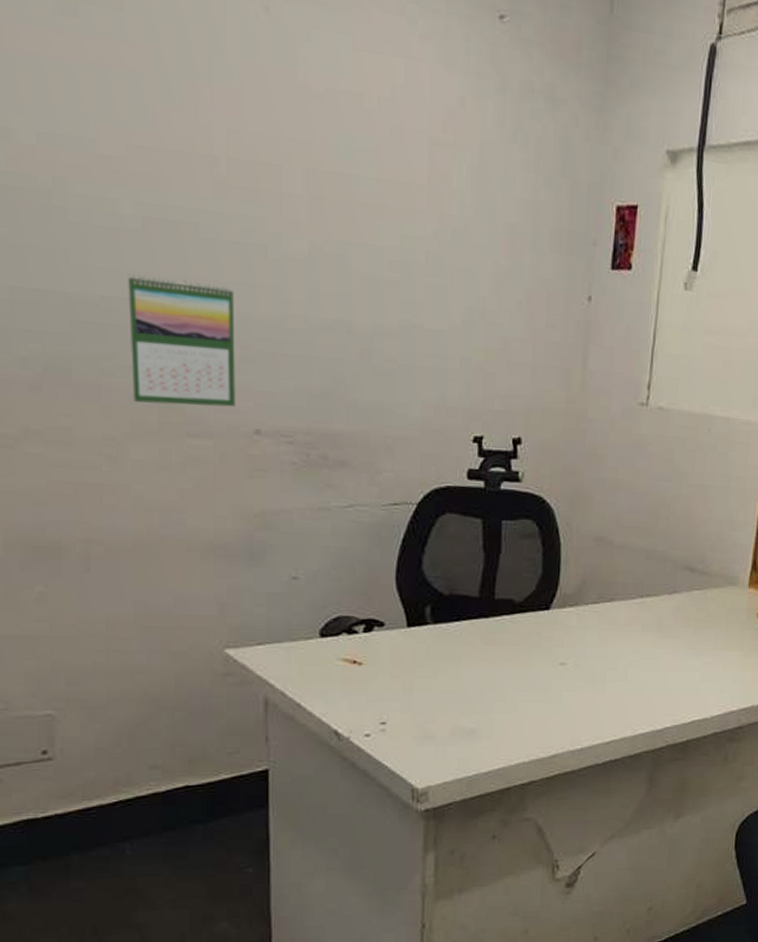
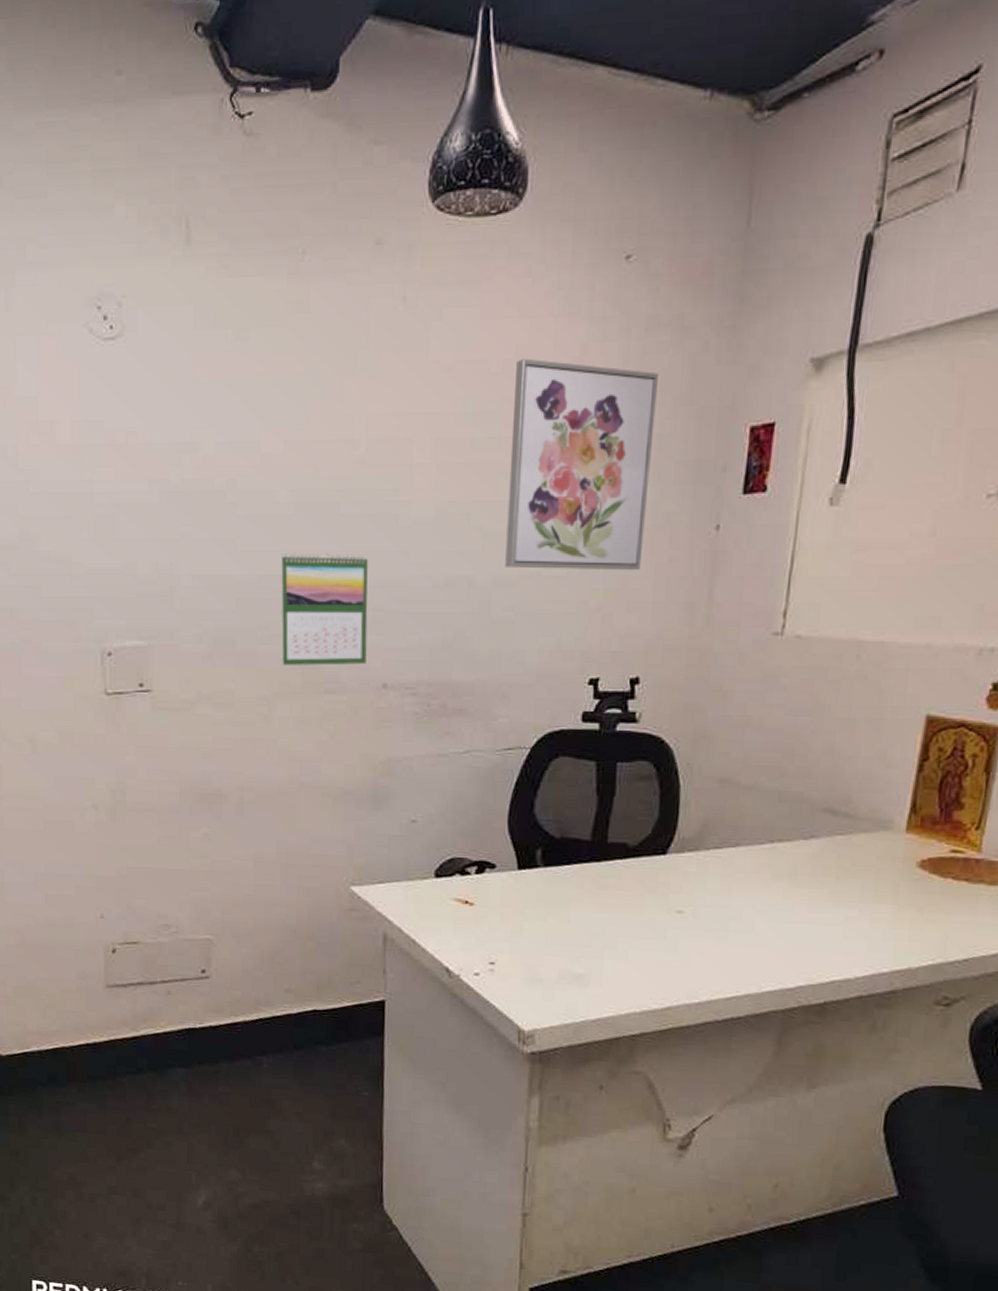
wall art: none [386,99,534,333] -> present [505,358,660,571]

